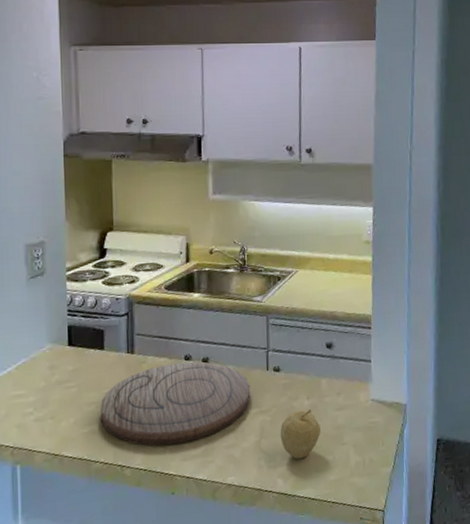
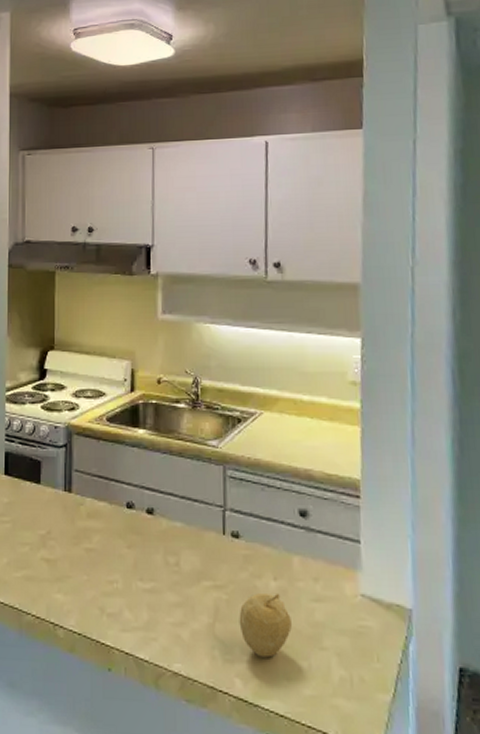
cutting board: present [101,362,251,446] -> none [35,510,203,609]

